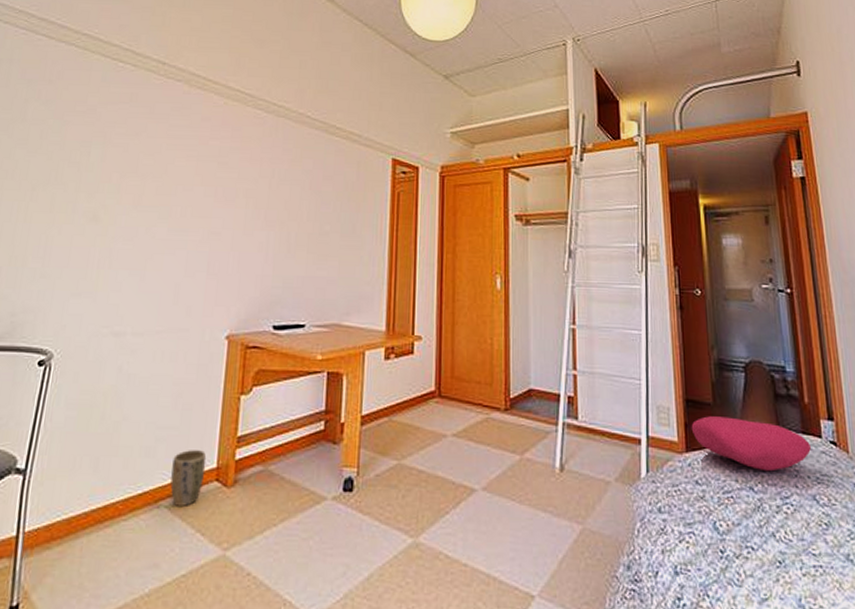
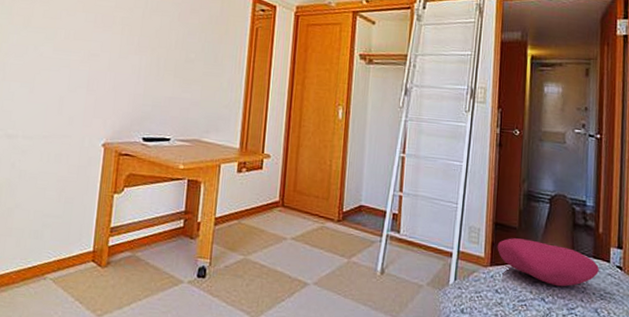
plant pot: present [170,450,207,506] -> none [54,235,85,280]

